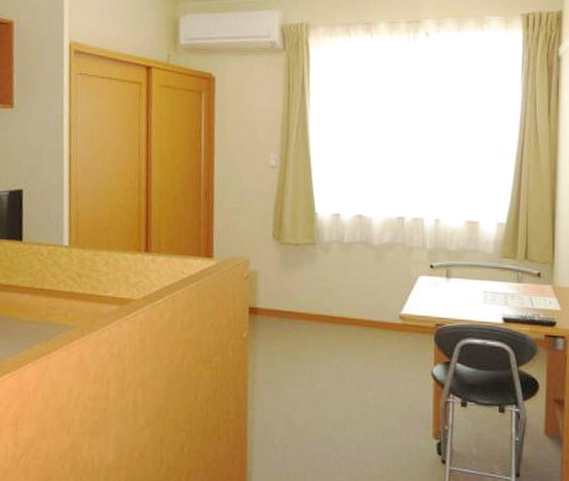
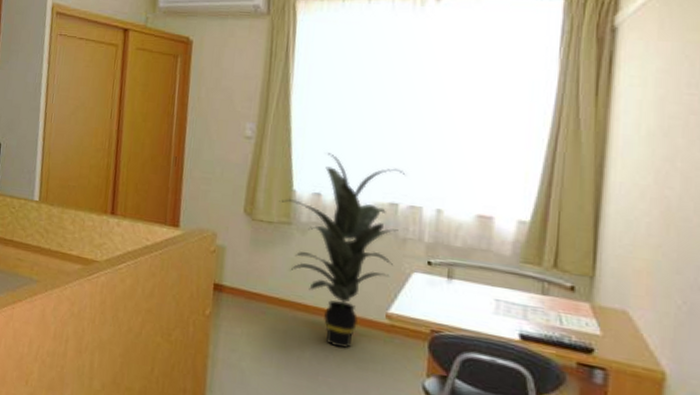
indoor plant: none [304,176,408,351] -> present [279,153,405,349]

